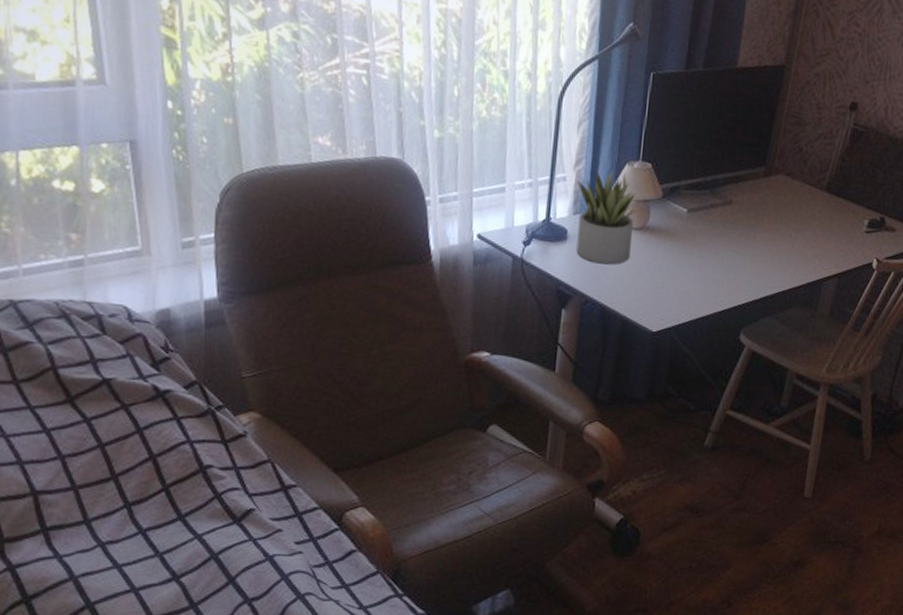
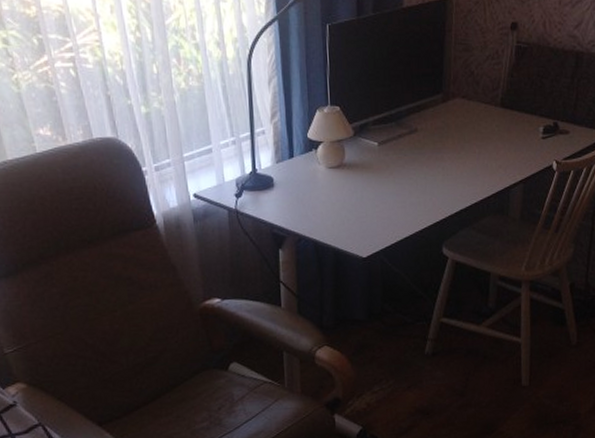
succulent plant: present [576,169,637,265] -> none [276,118,333,204]

